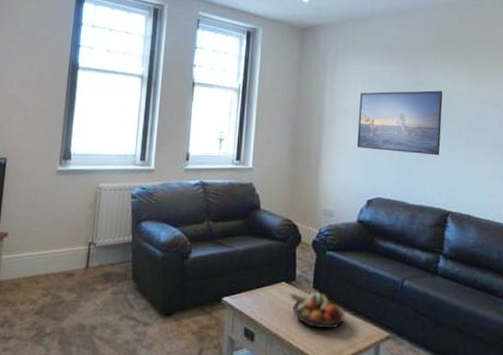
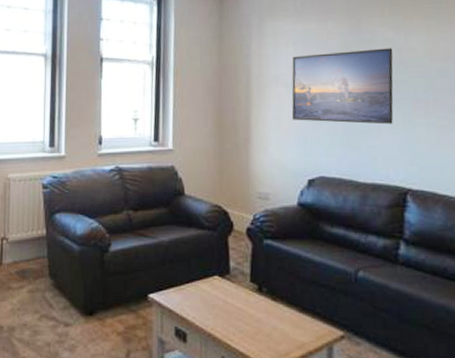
fruit bowl: present [289,290,345,329] -> none [223,284,290,328]

